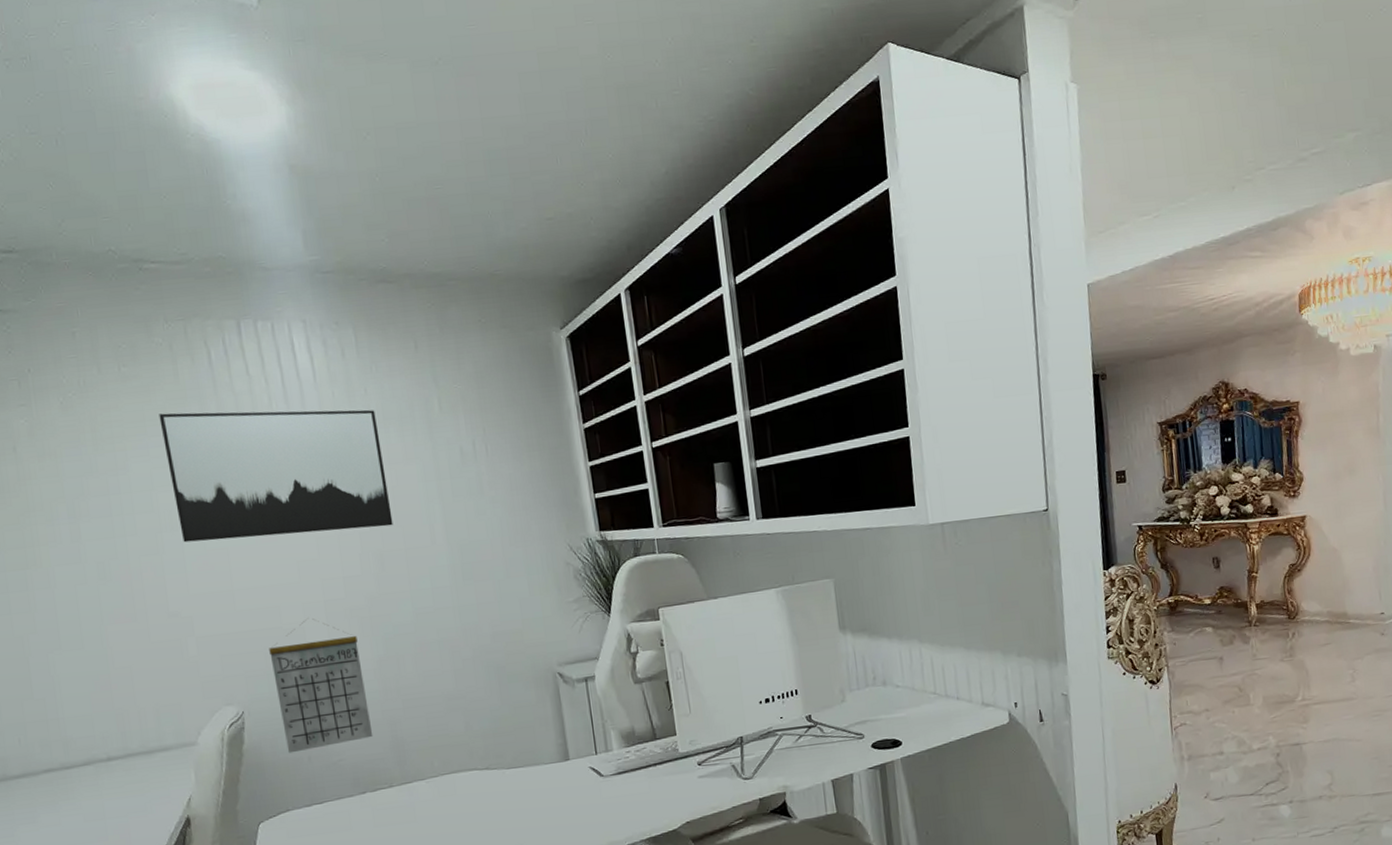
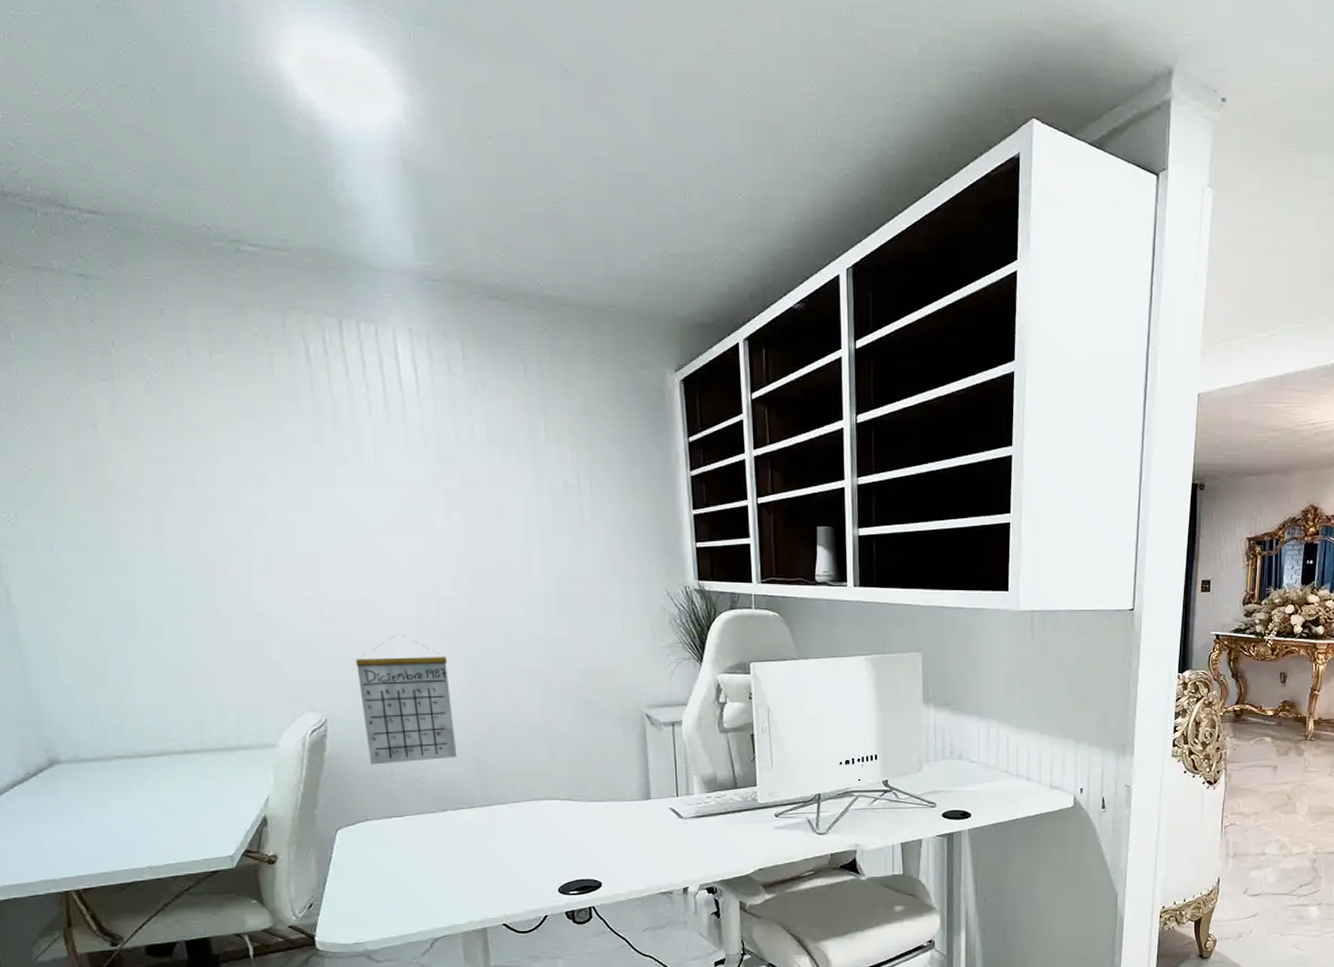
wall art: present [159,409,393,543] -> none [251,407,491,551]

